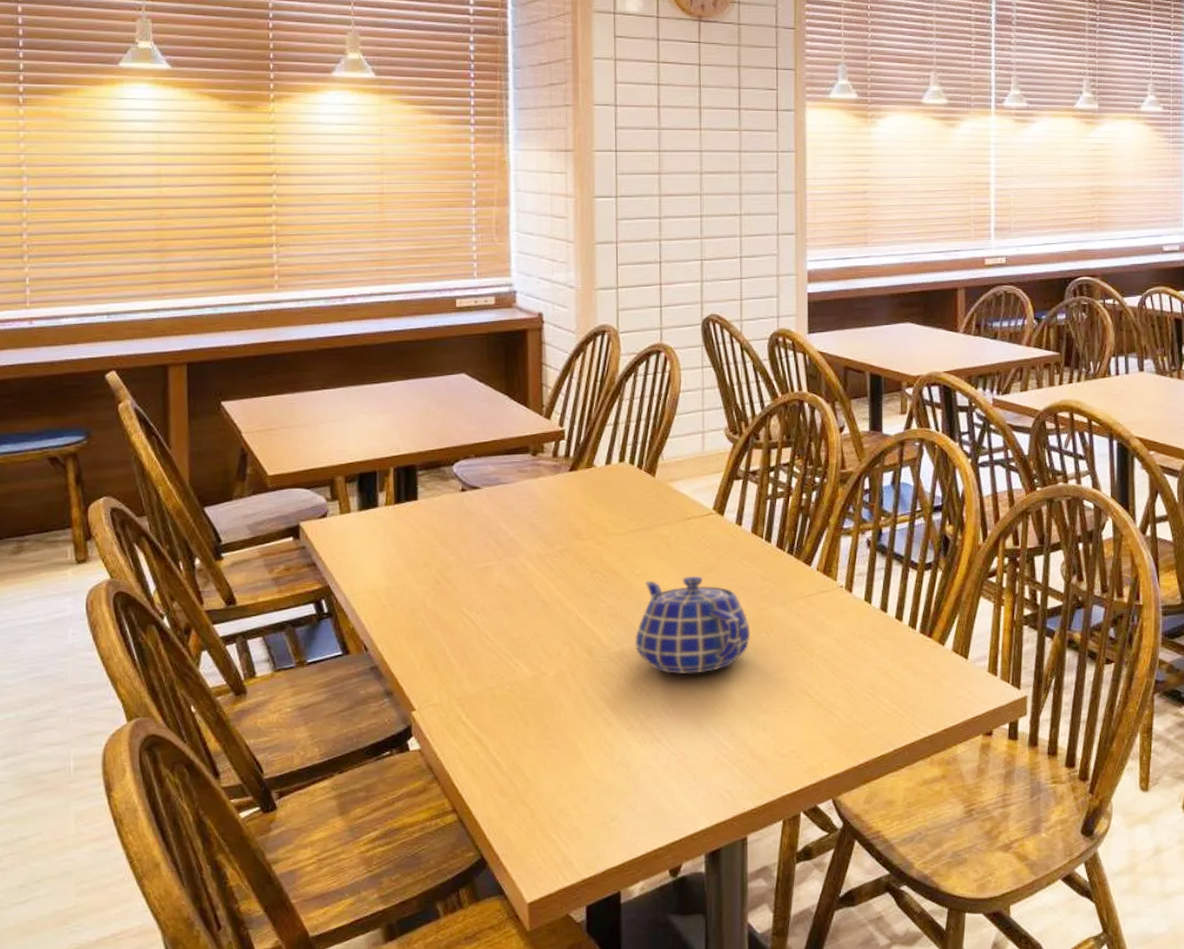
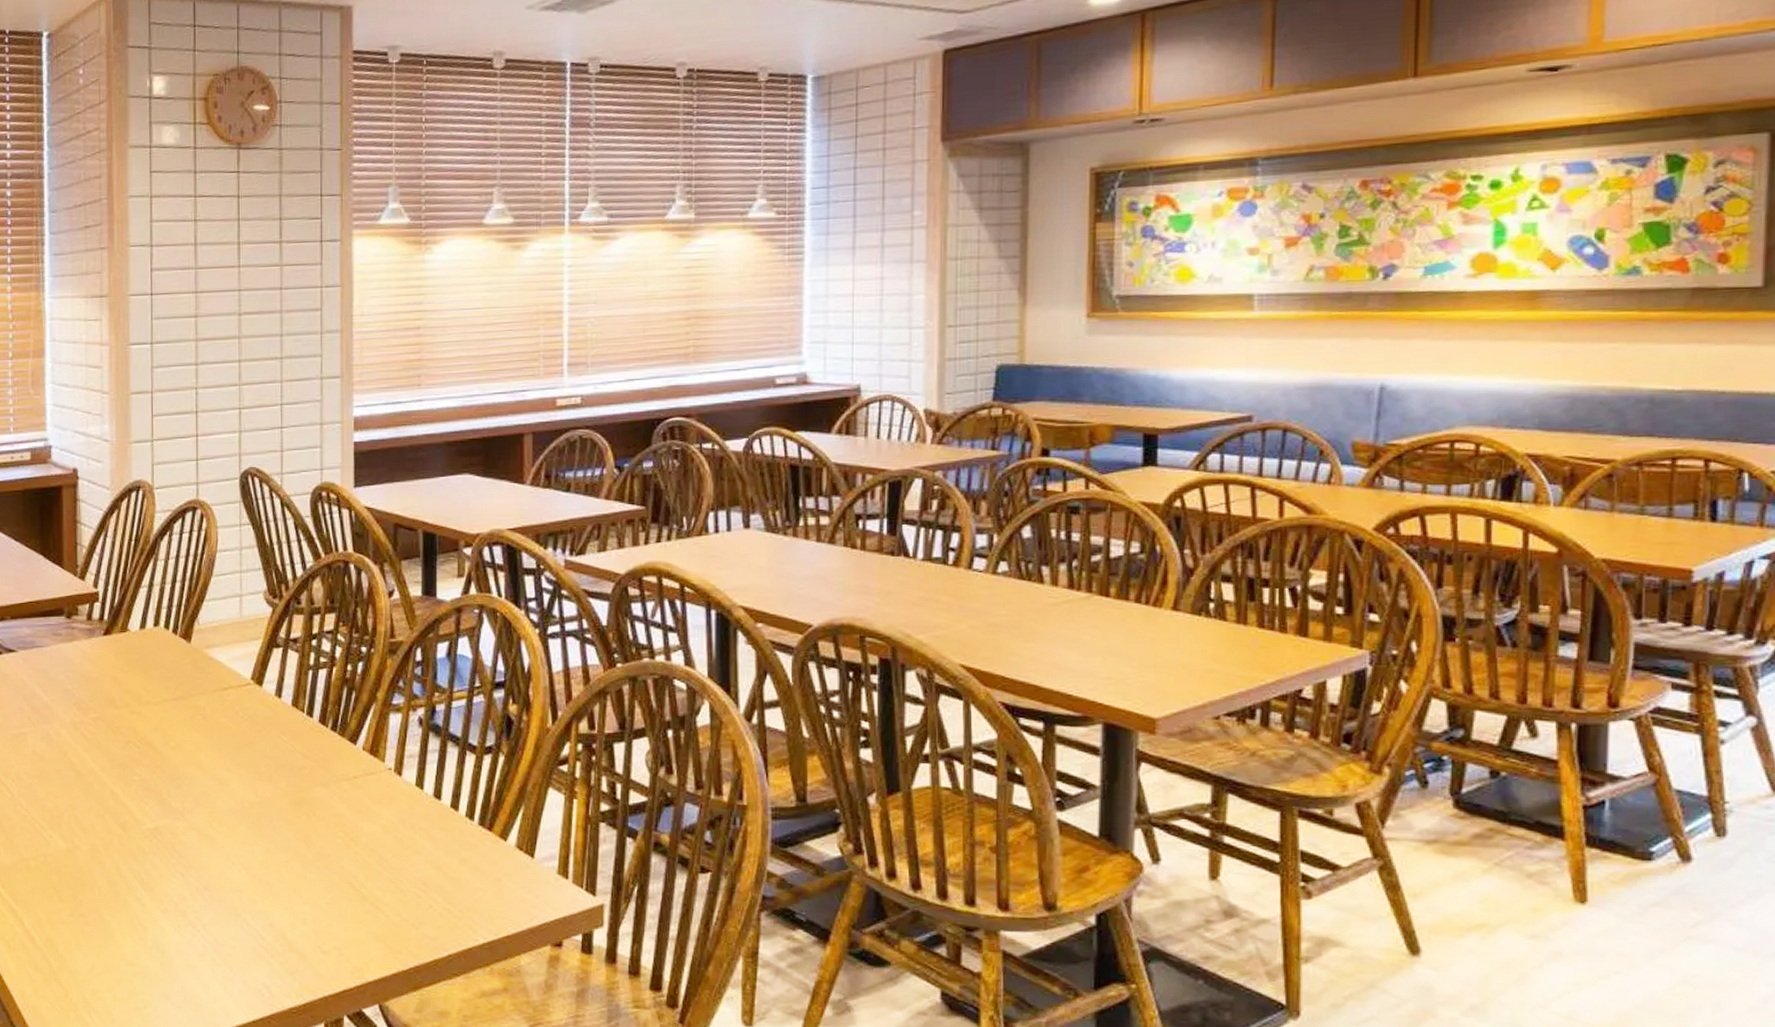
teapot: present [635,576,751,675] -> none [169,750,291,857]

